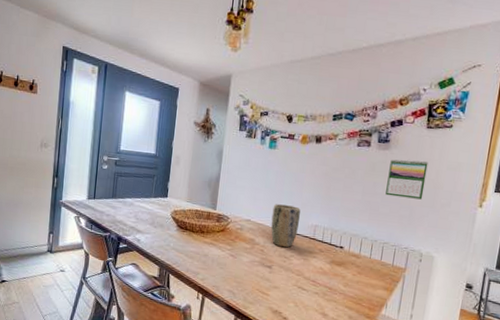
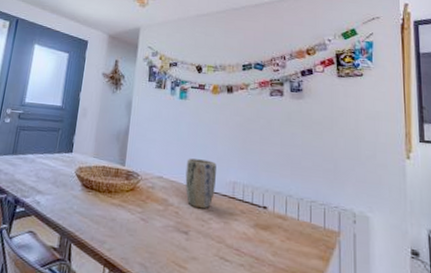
calendar: present [385,159,428,200] -> none [305,109,345,152]

